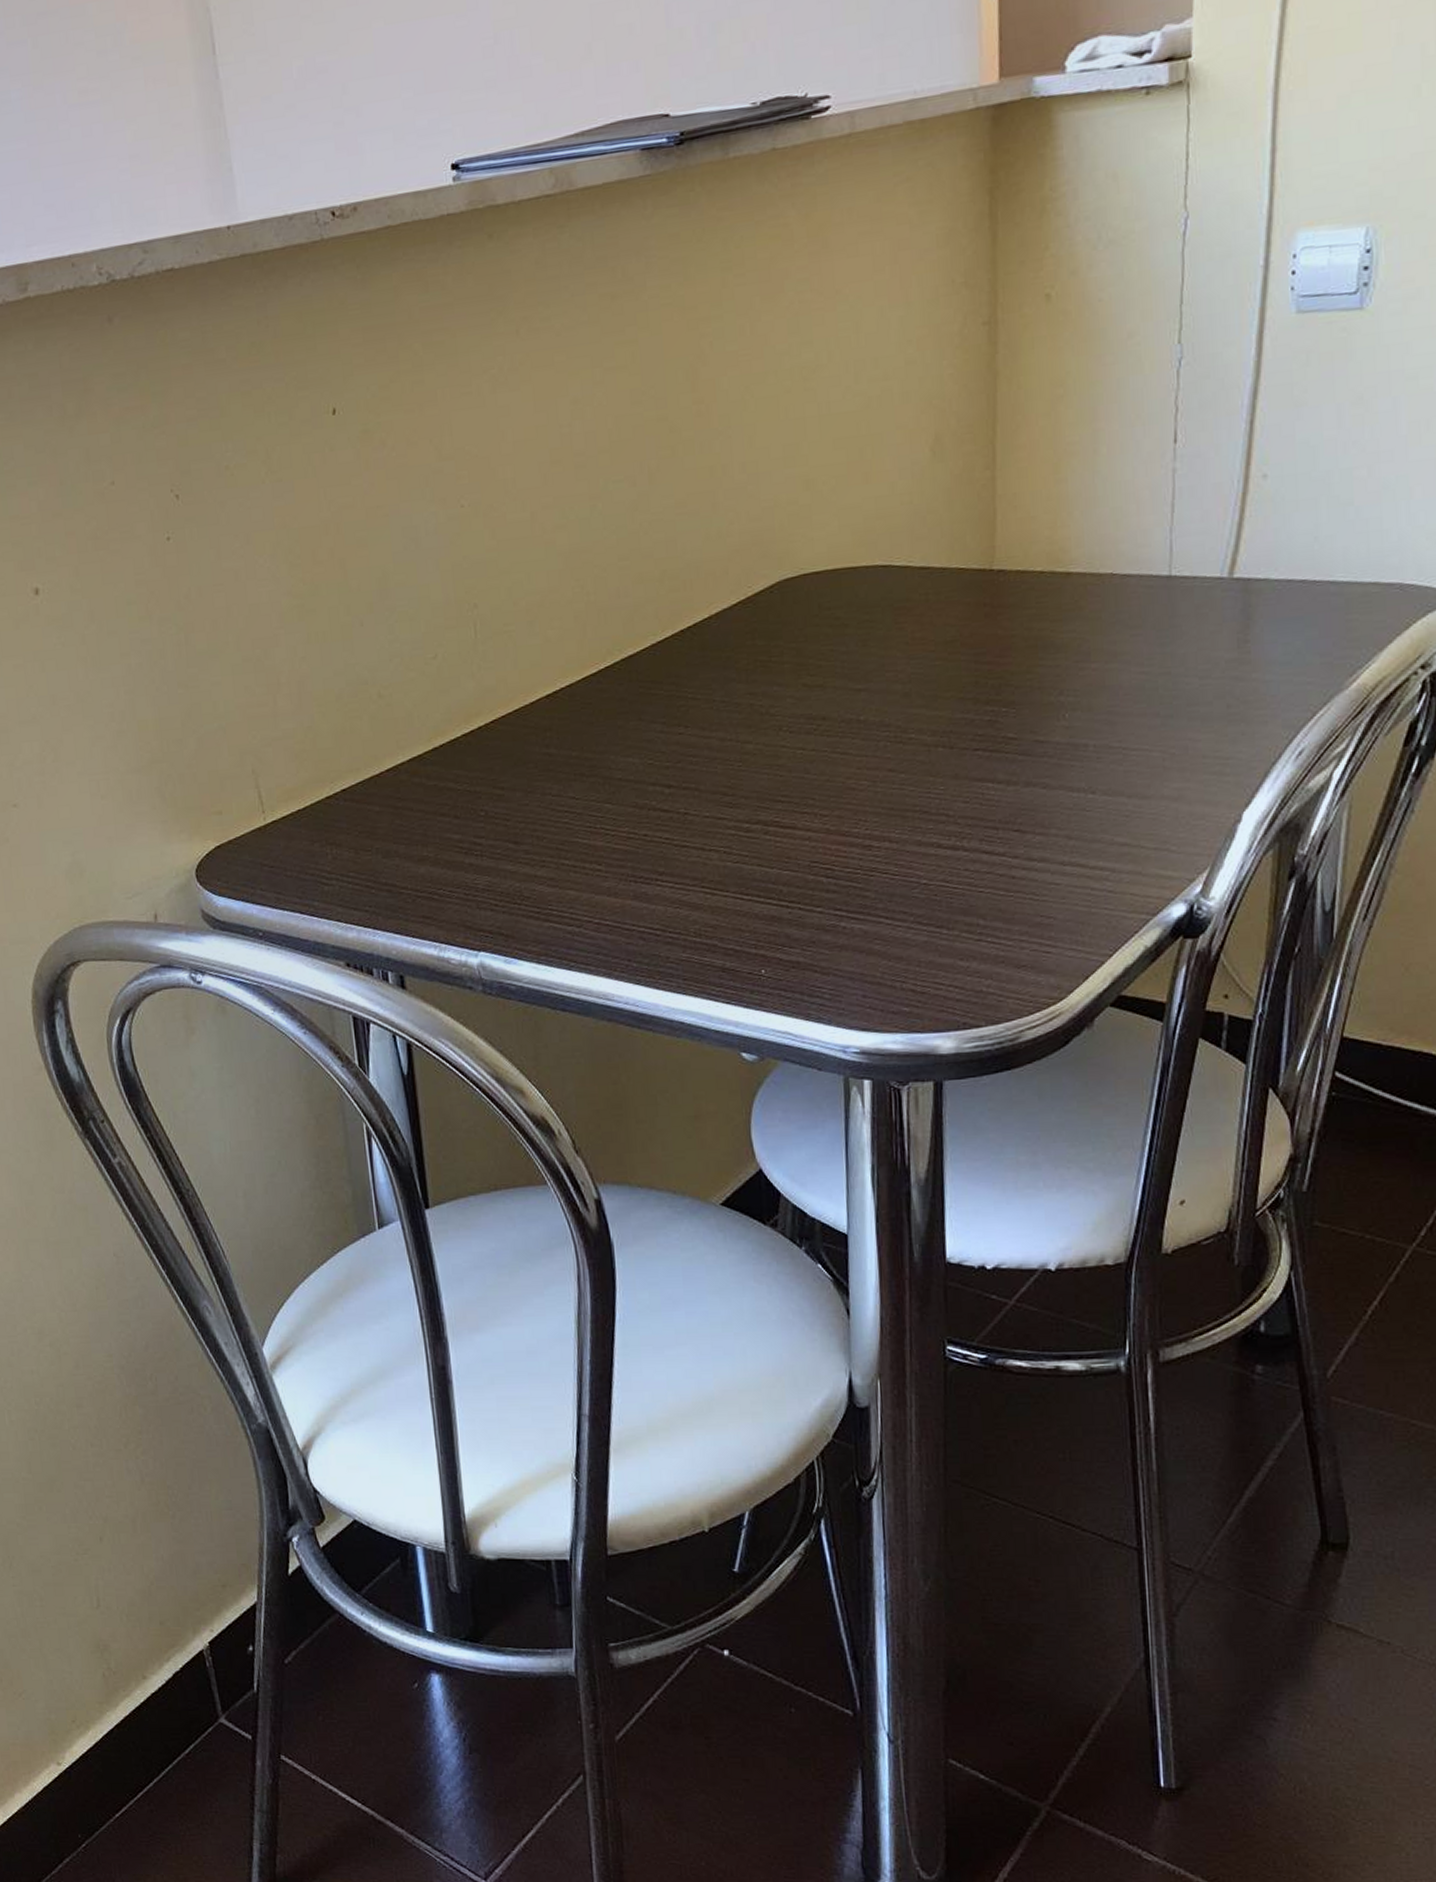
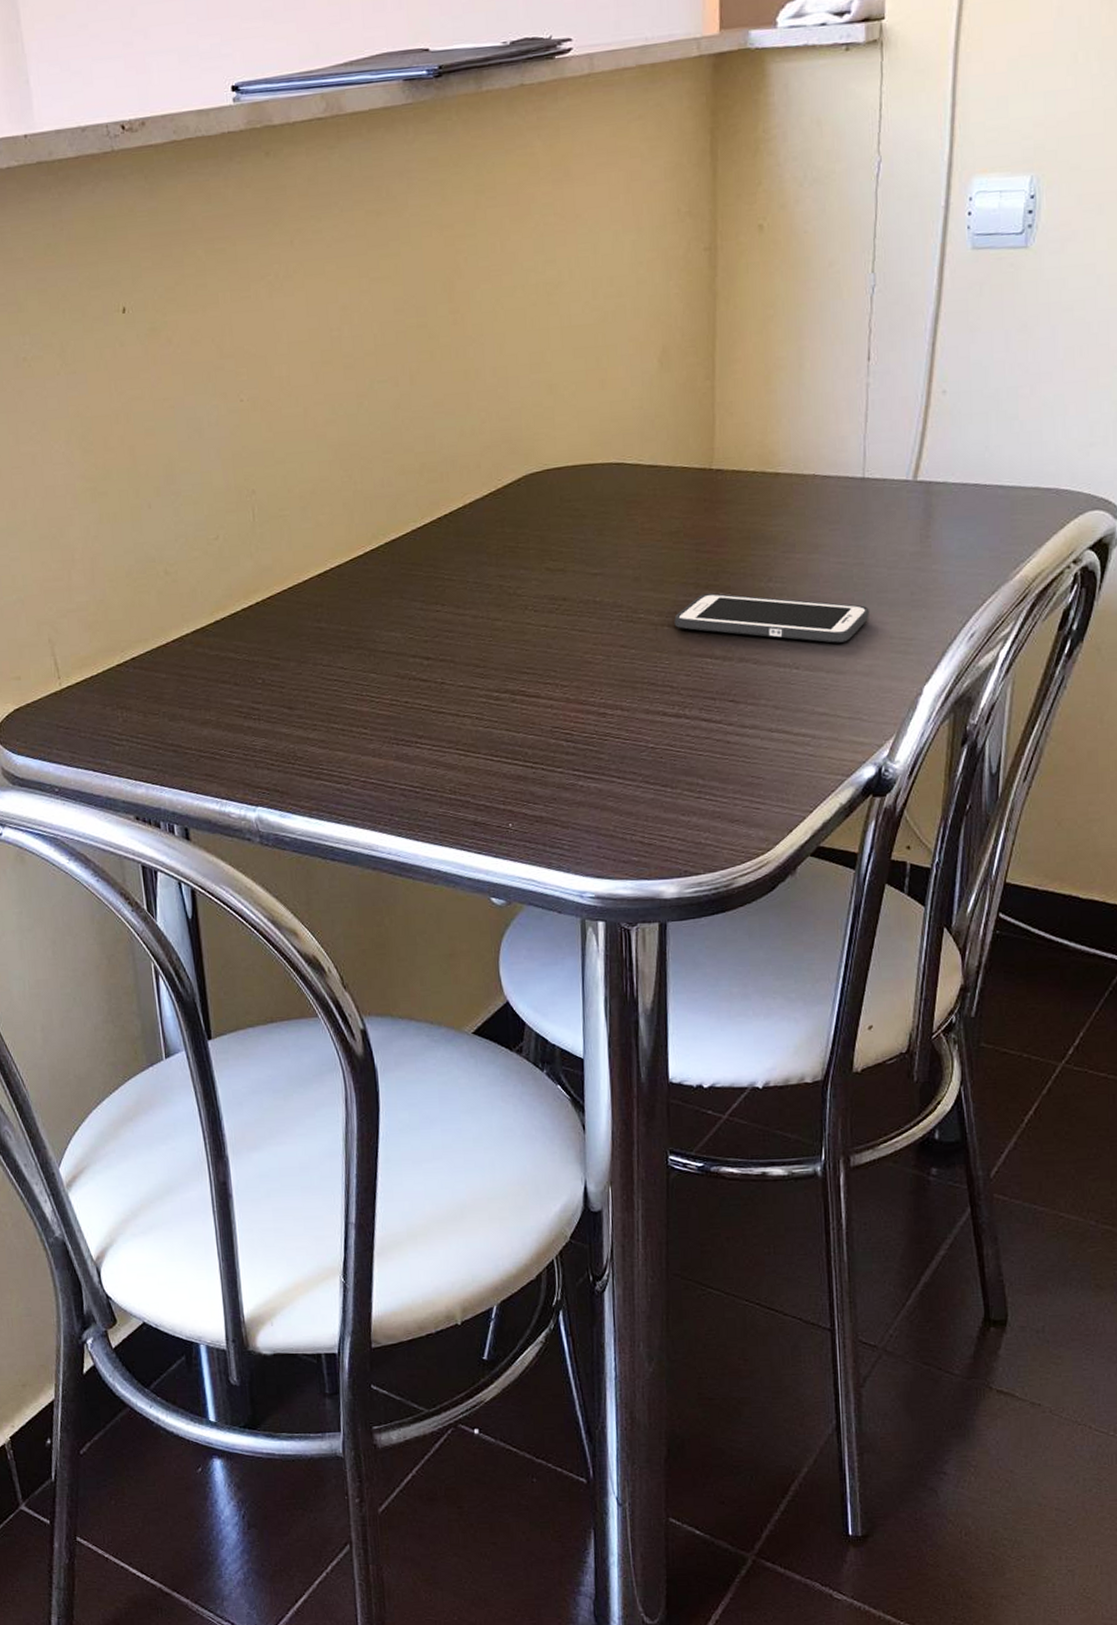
cell phone: none [950,709,1178,764] -> present [674,593,869,643]

